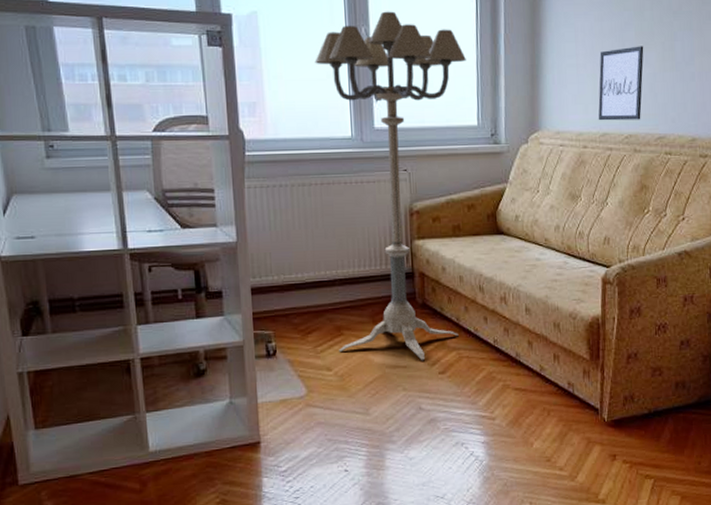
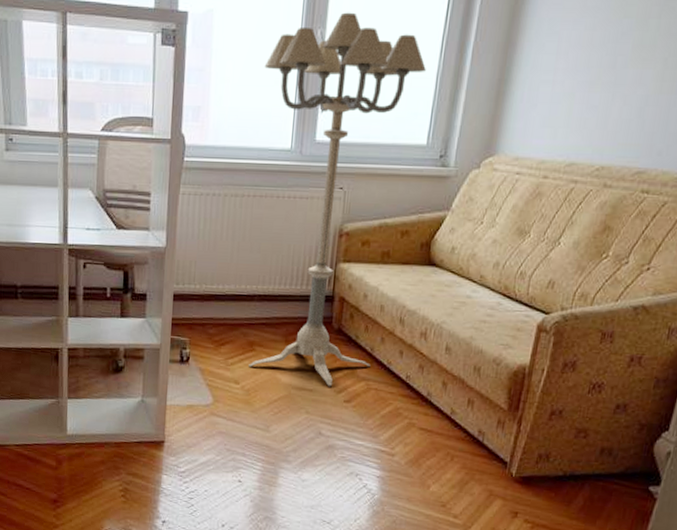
wall art: present [598,46,644,121] -> none [566,61,640,150]

